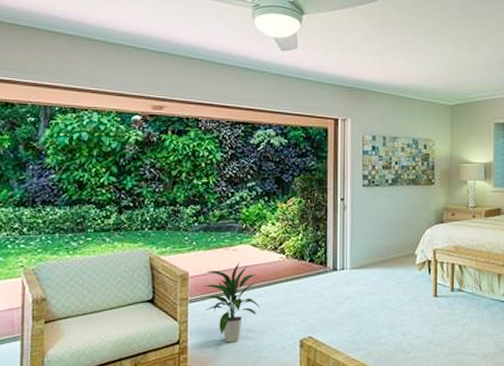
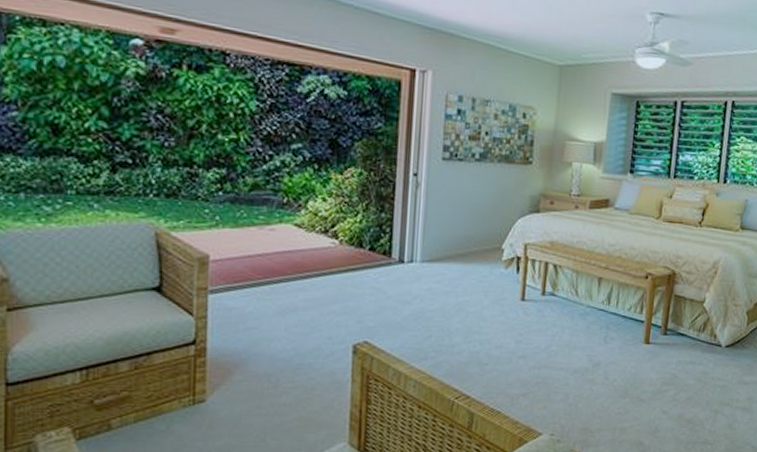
indoor plant: present [202,262,260,343] -> none [227,245,304,345]

